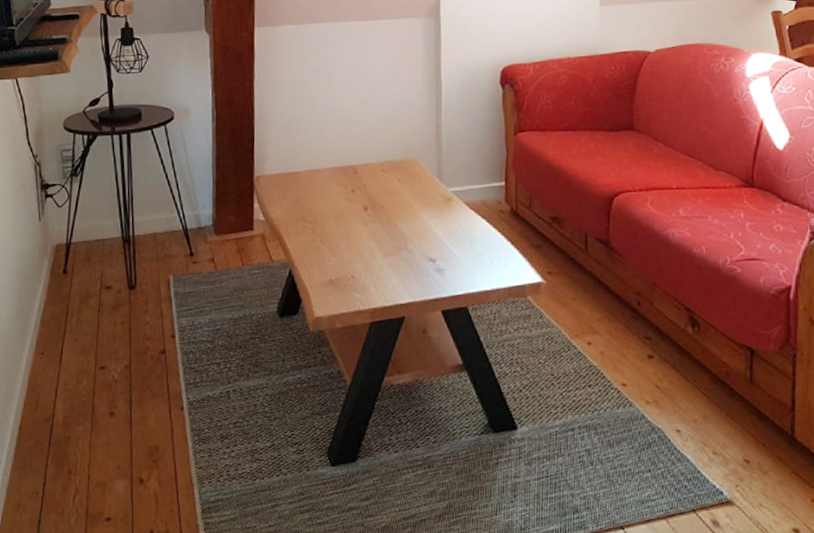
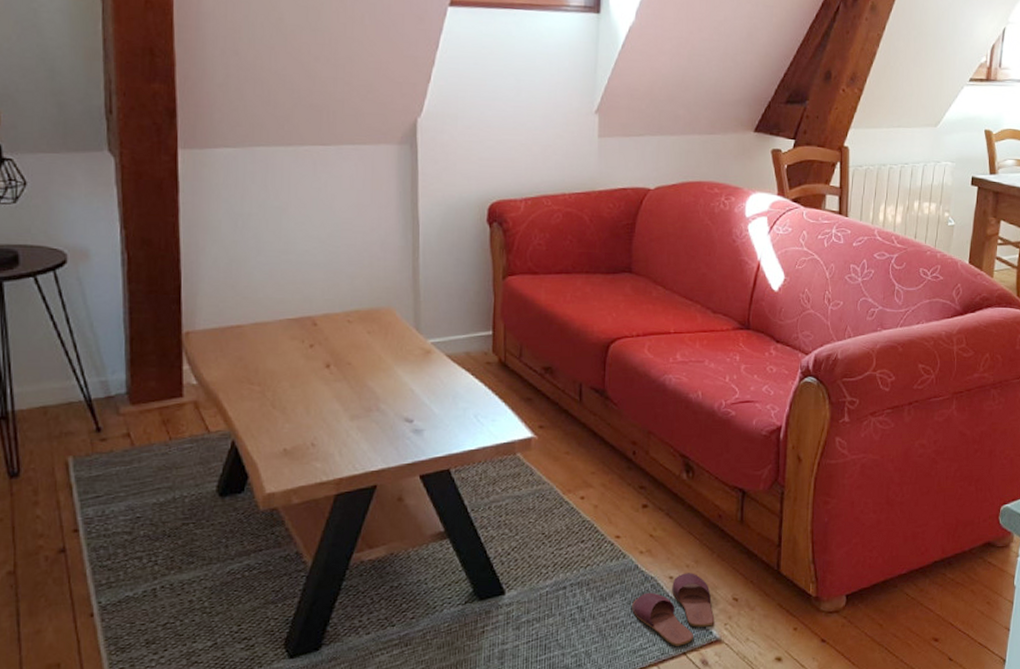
slippers: none [639,428,724,502] -> present [632,573,714,646]

